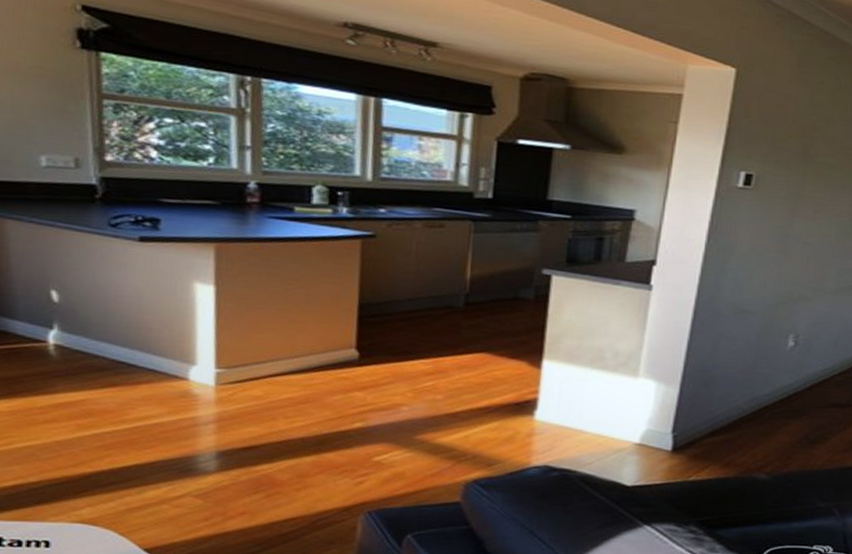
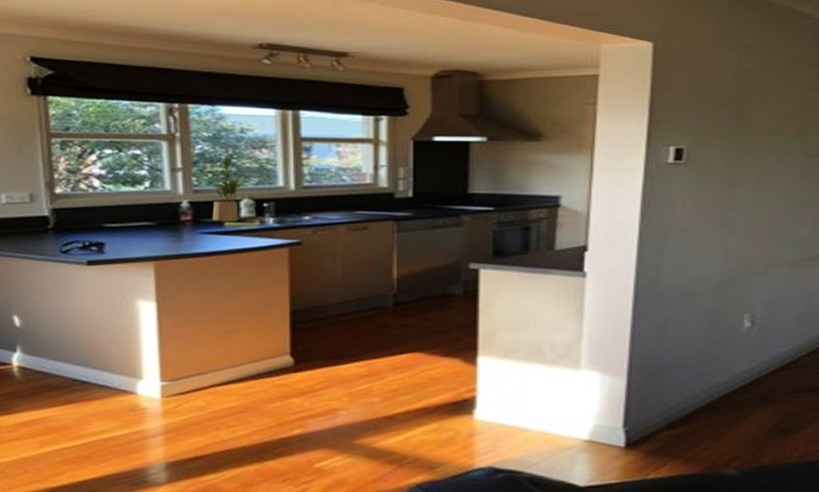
potted plant: none [281,139,319,209] -> present [212,157,244,222]

